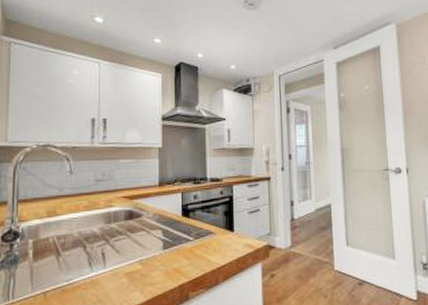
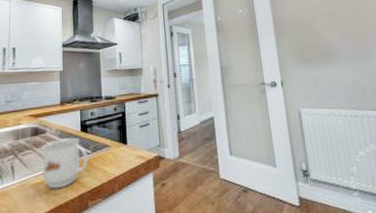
mug: none [137,222,190,279] -> present [42,137,89,189]

